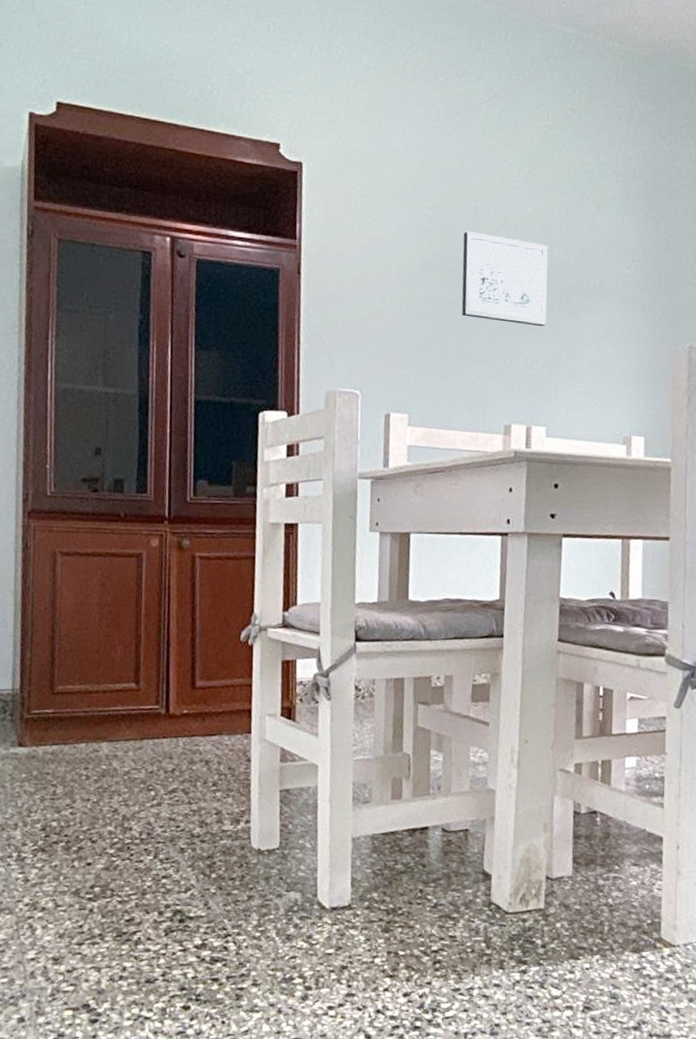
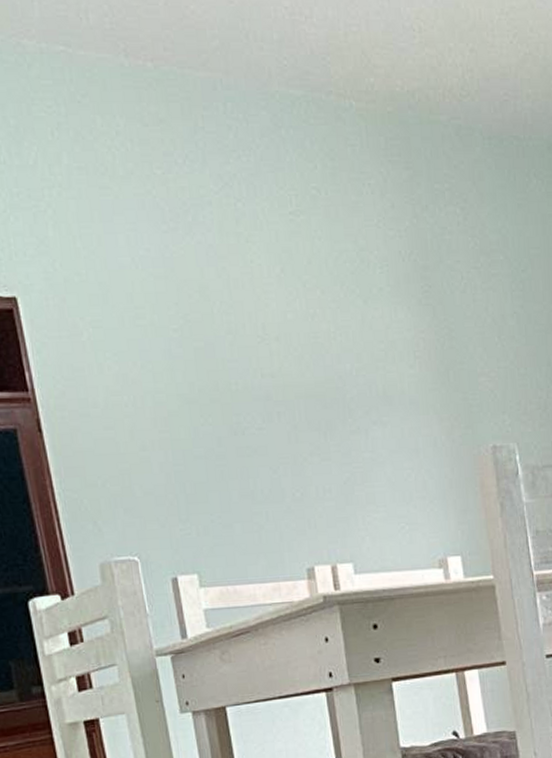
wall art: present [461,231,548,327] -> none [220,351,333,452]

